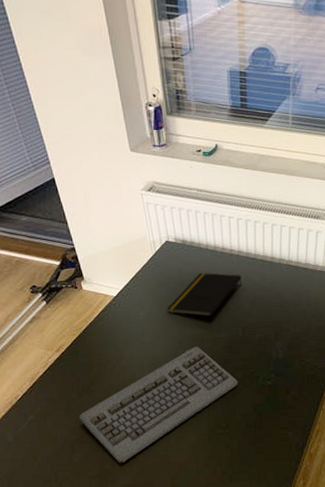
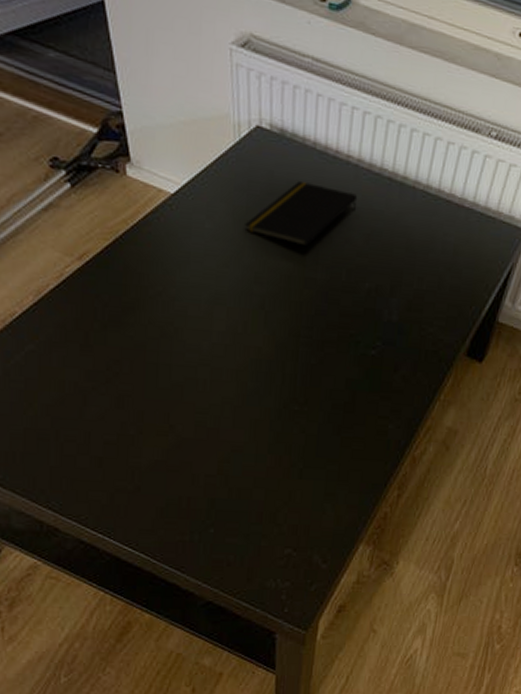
keyboard: present [79,346,238,463] -> none [99,284,331,430]

